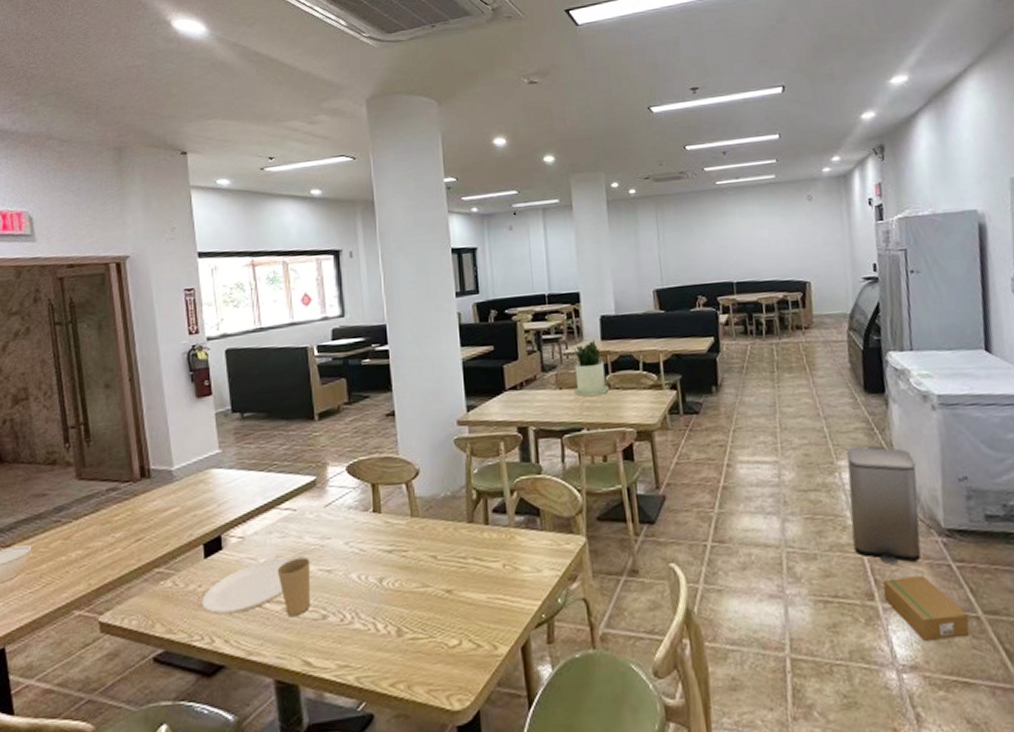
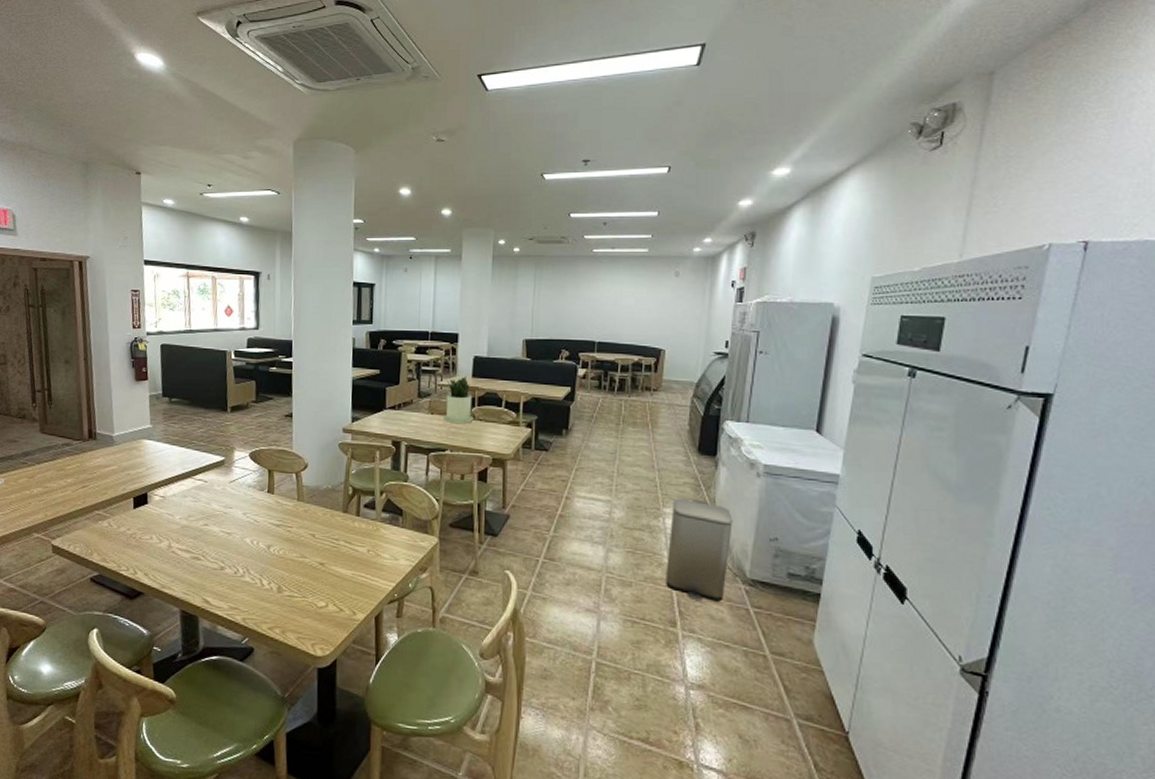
plate: present [202,558,291,615] -> none [129,517,200,555]
cup: present [277,557,311,617] -> none [188,519,215,565]
box: present [883,576,970,641] -> none [685,612,757,669]

